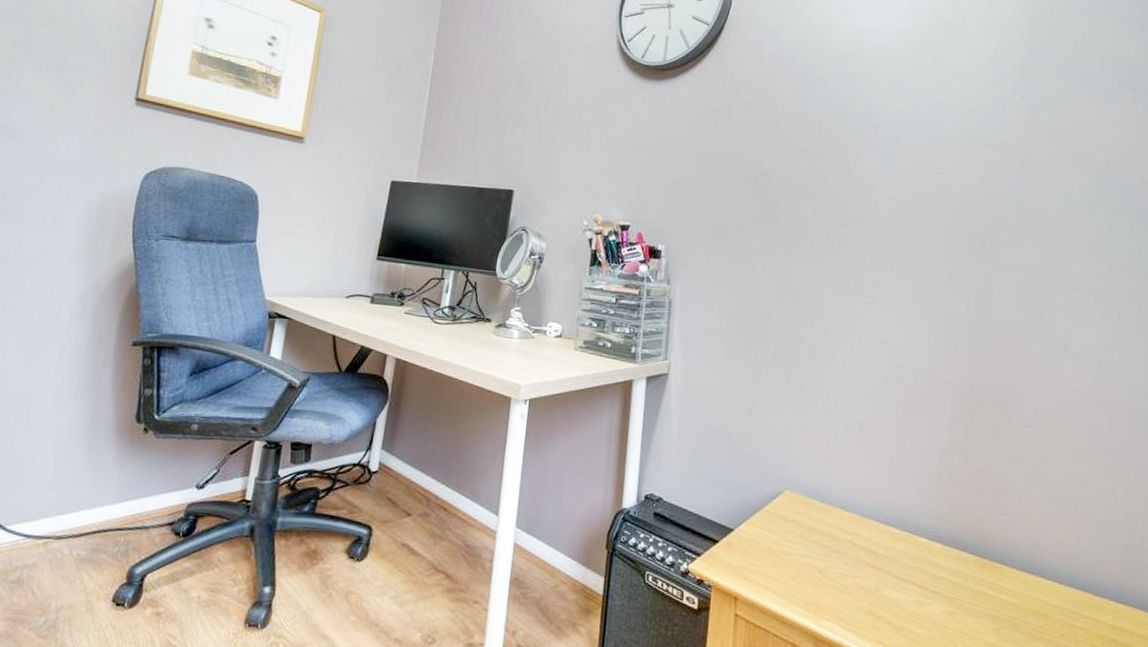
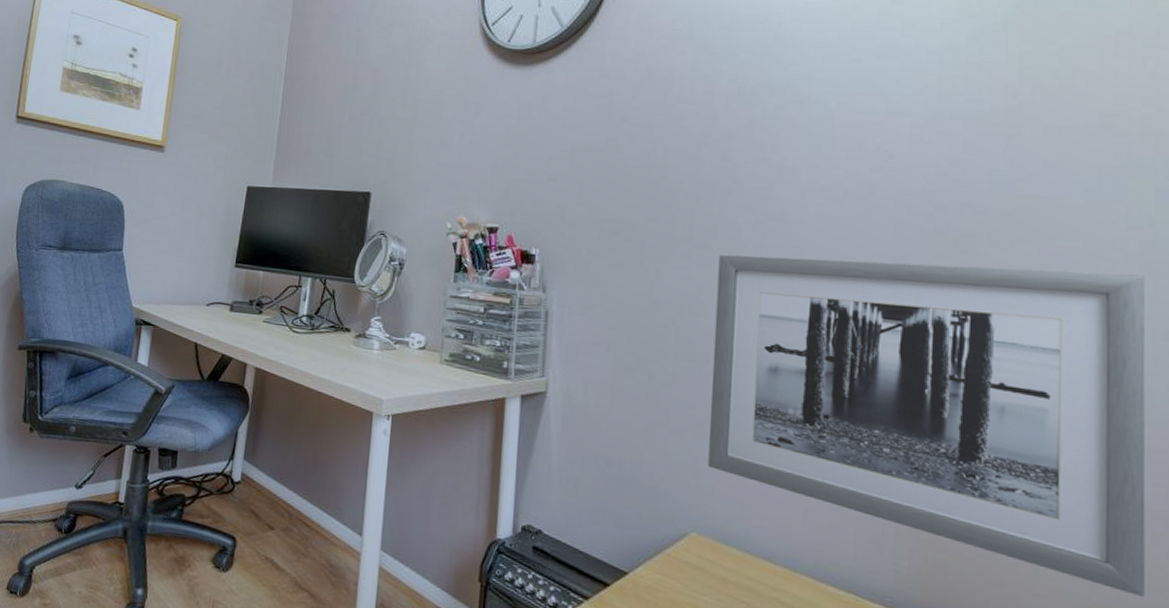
wall art: none [800,251,1107,515] -> present [708,254,1146,597]

